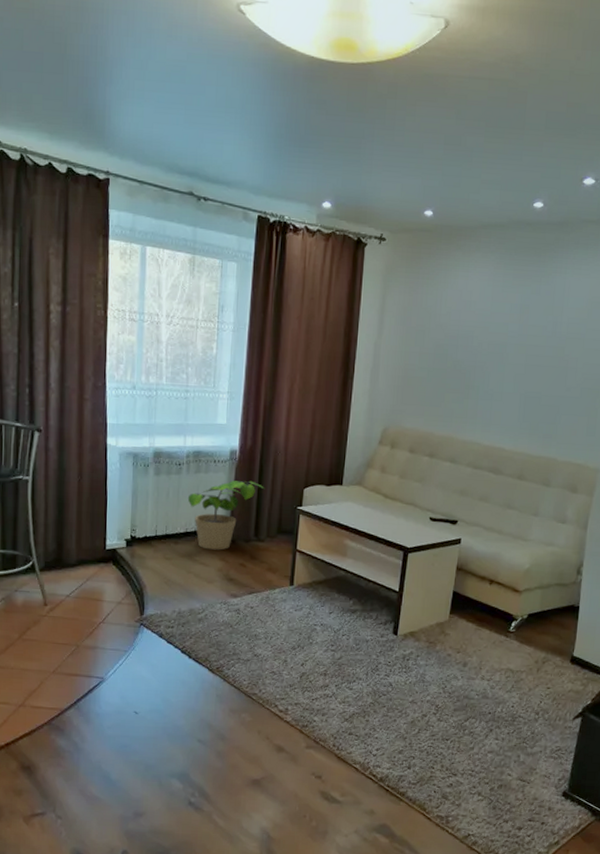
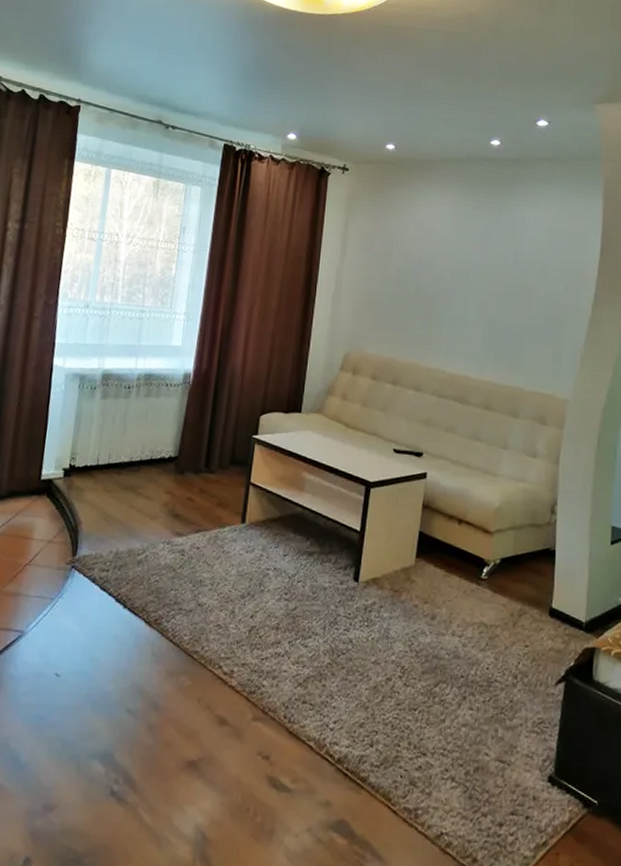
potted plant: present [187,480,265,550] -> none [135,406,219,482]

